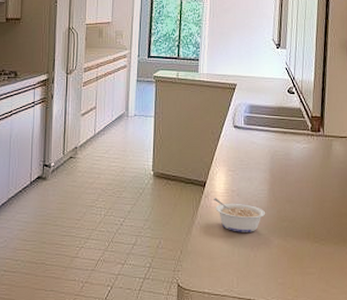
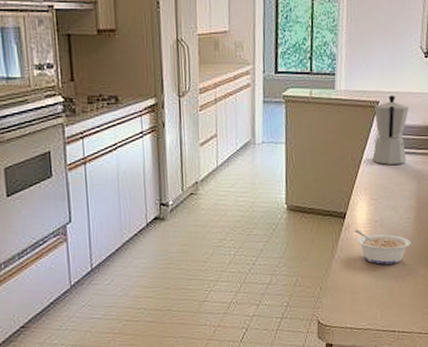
moka pot: none [231,79,262,140] -> present [373,95,408,165]

